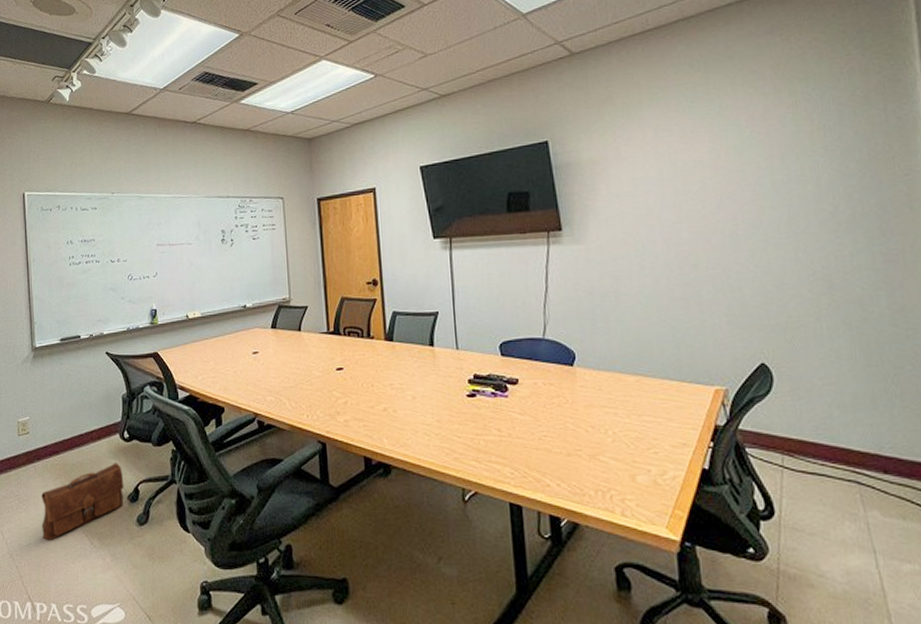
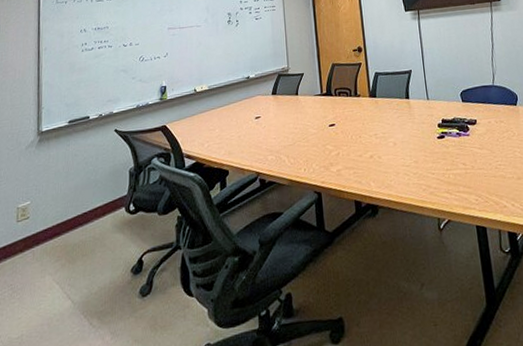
briefcase: present [41,463,124,540] -> none [36,236,128,328]

